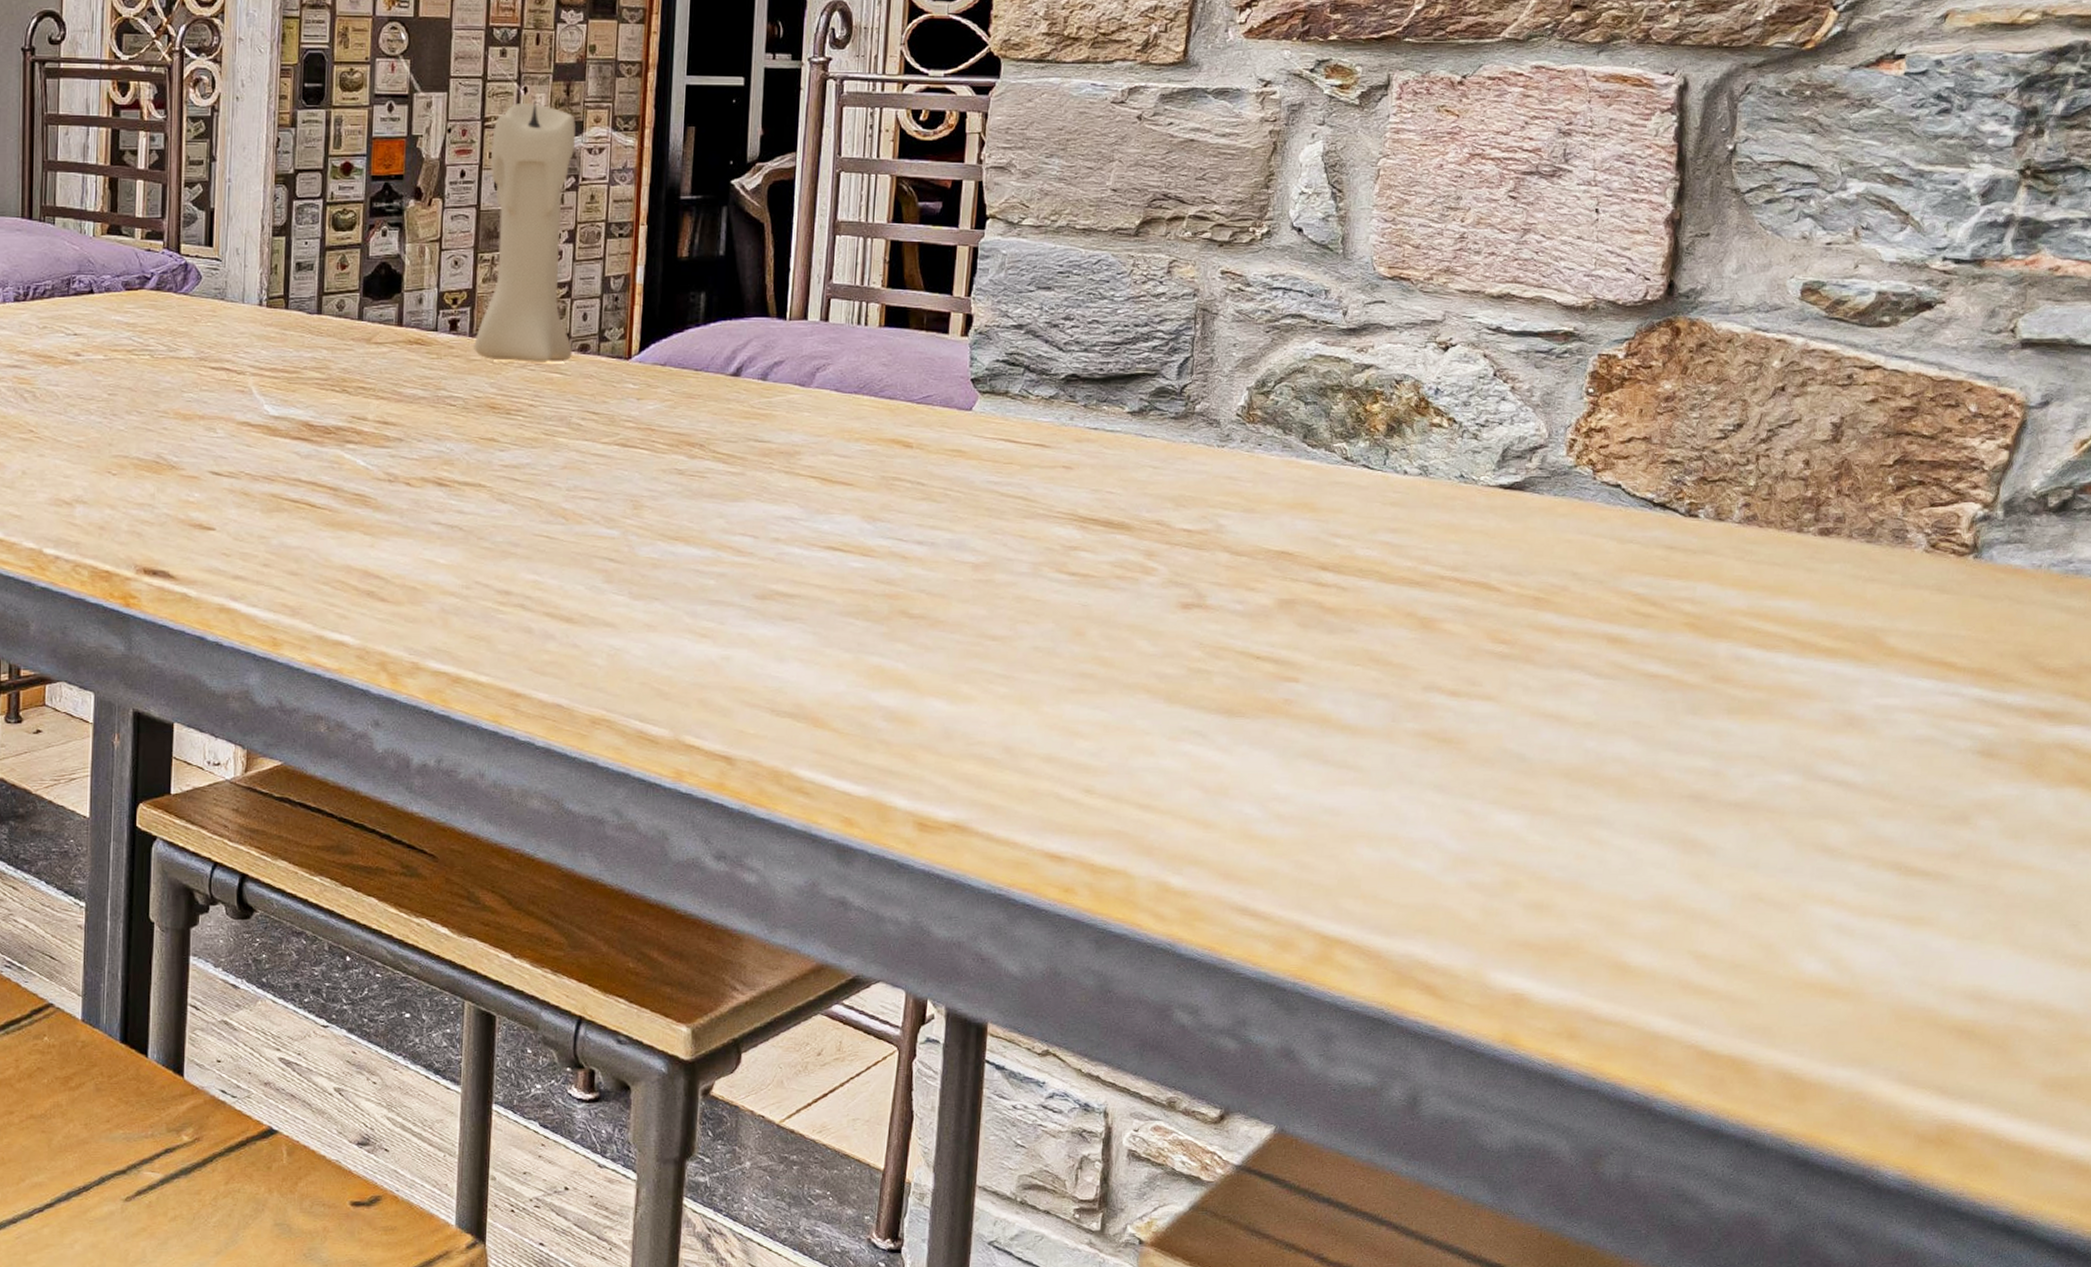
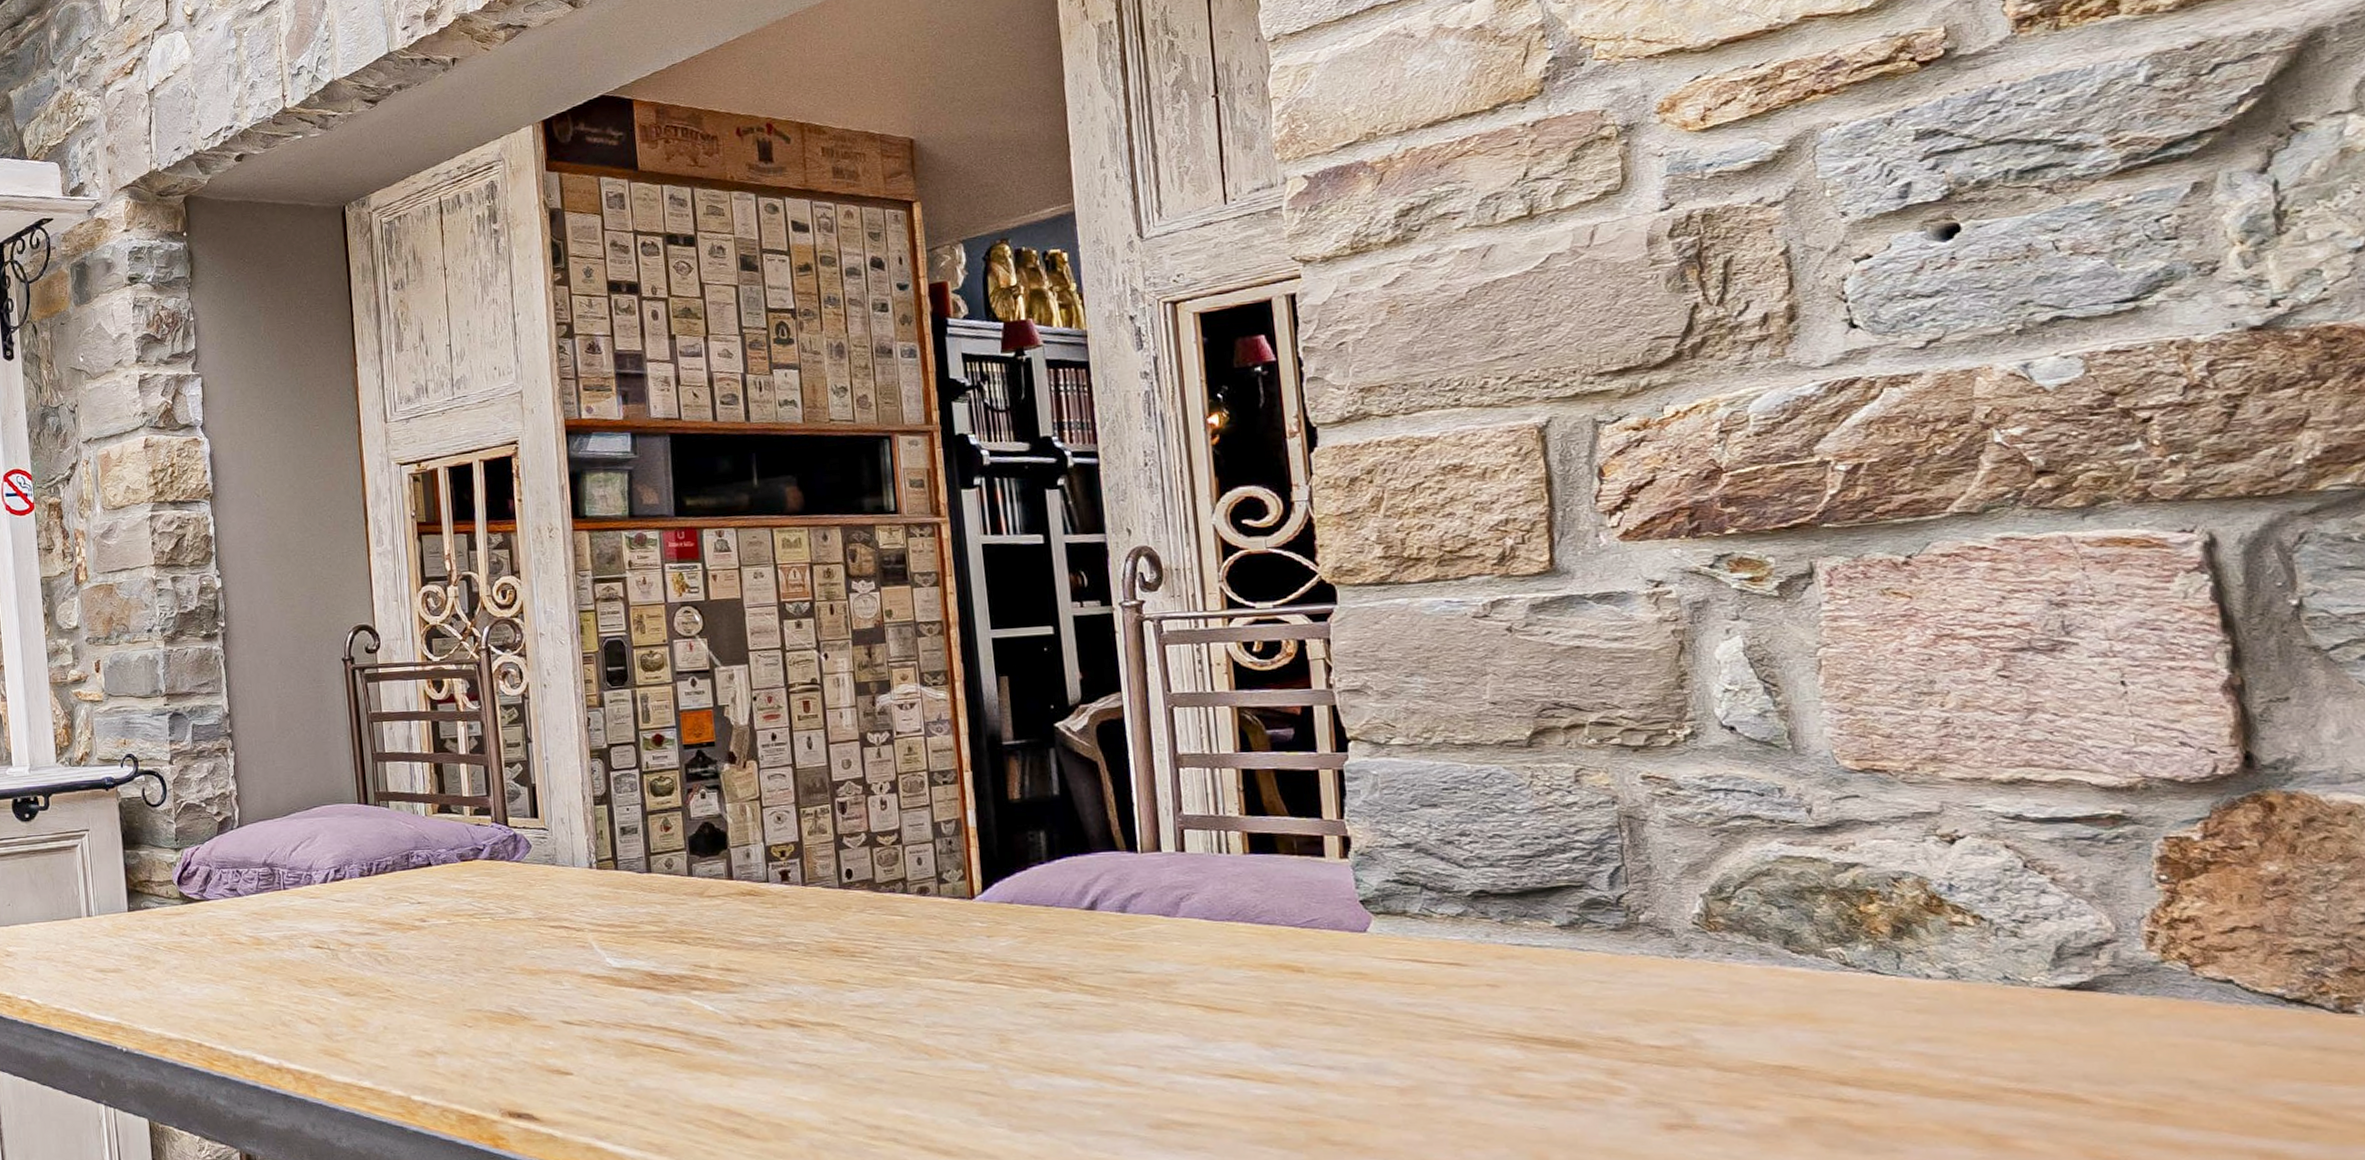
candle: present [474,101,576,363] -> none [798,665,911,907]

